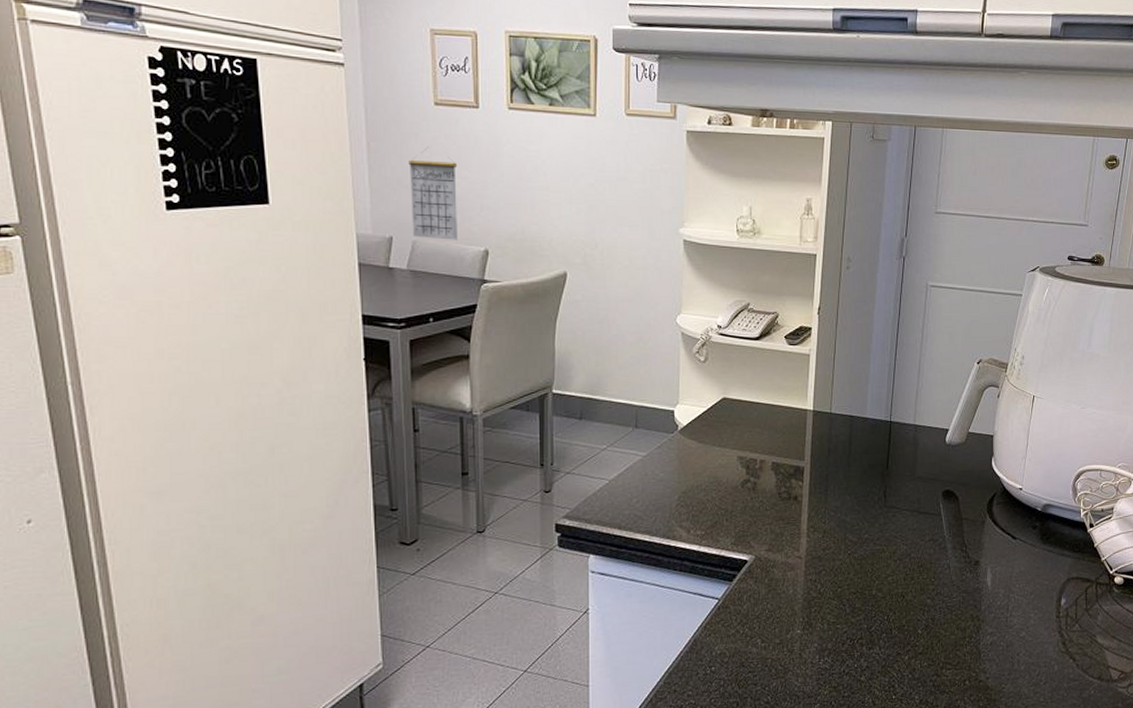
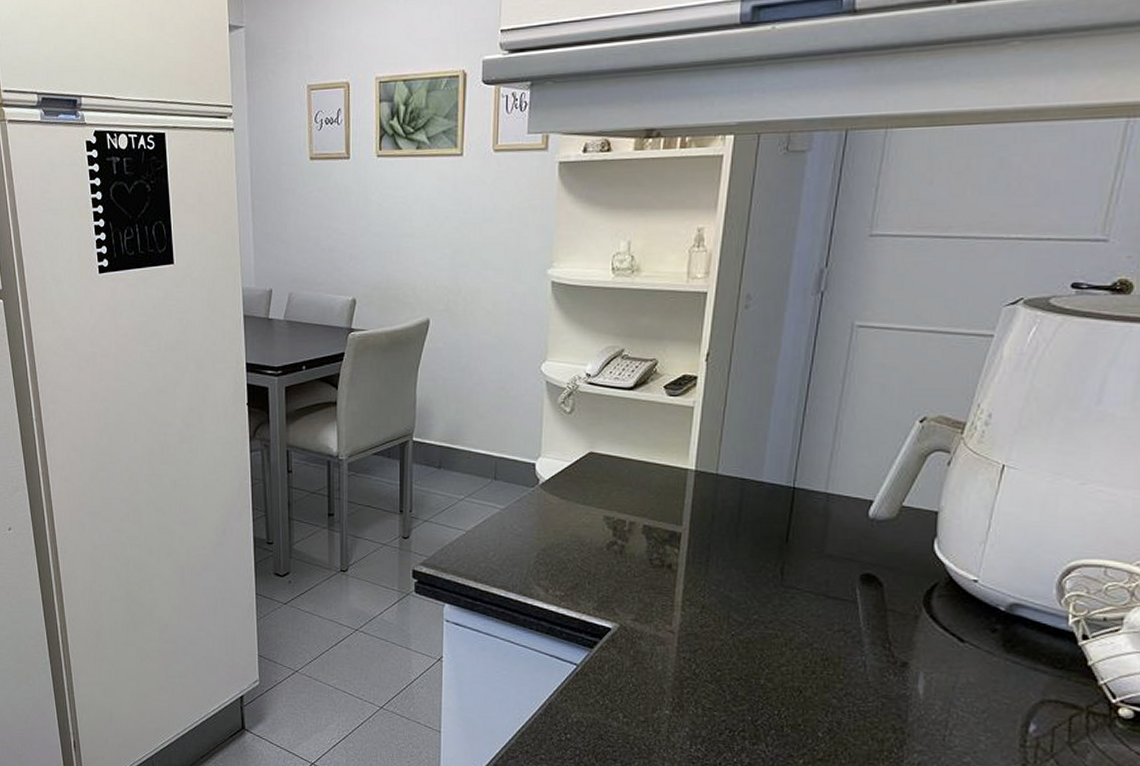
calendar: present [408,147,457,240] -> none [287,201,329,291]

